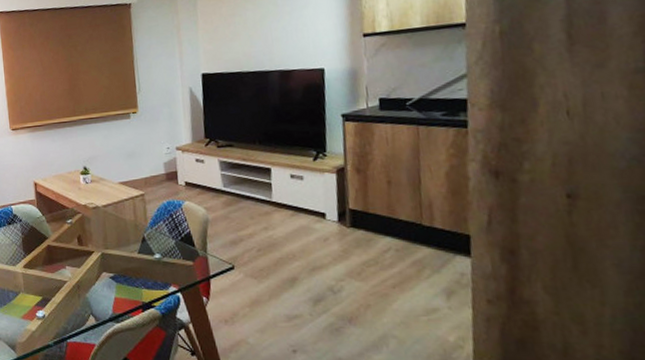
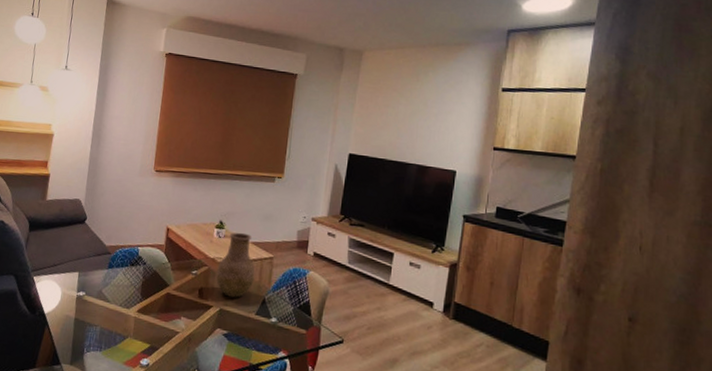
vase: none [90,174,130,240] -> present [215,232,255,298]

